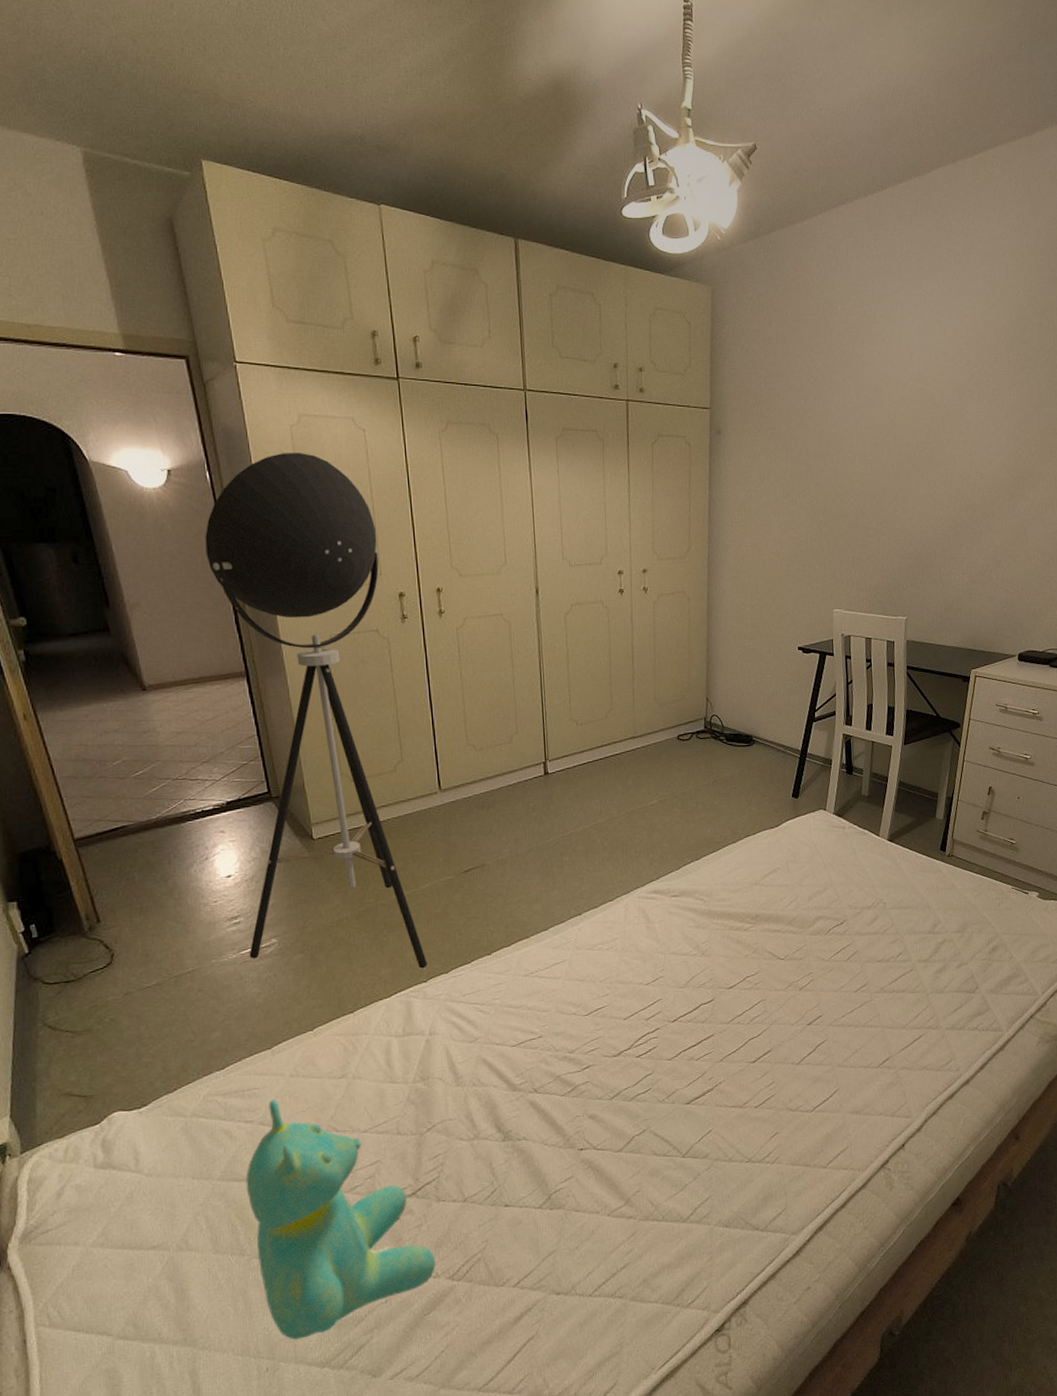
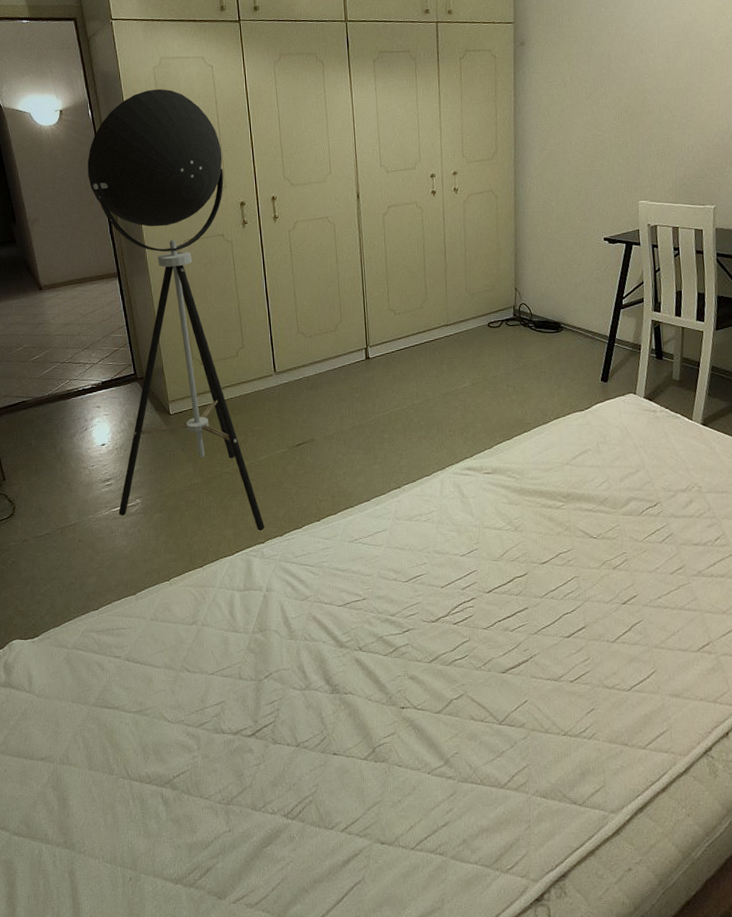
teddy bear: present [245,1099,436,1340] -> none [114,639,272,855]

